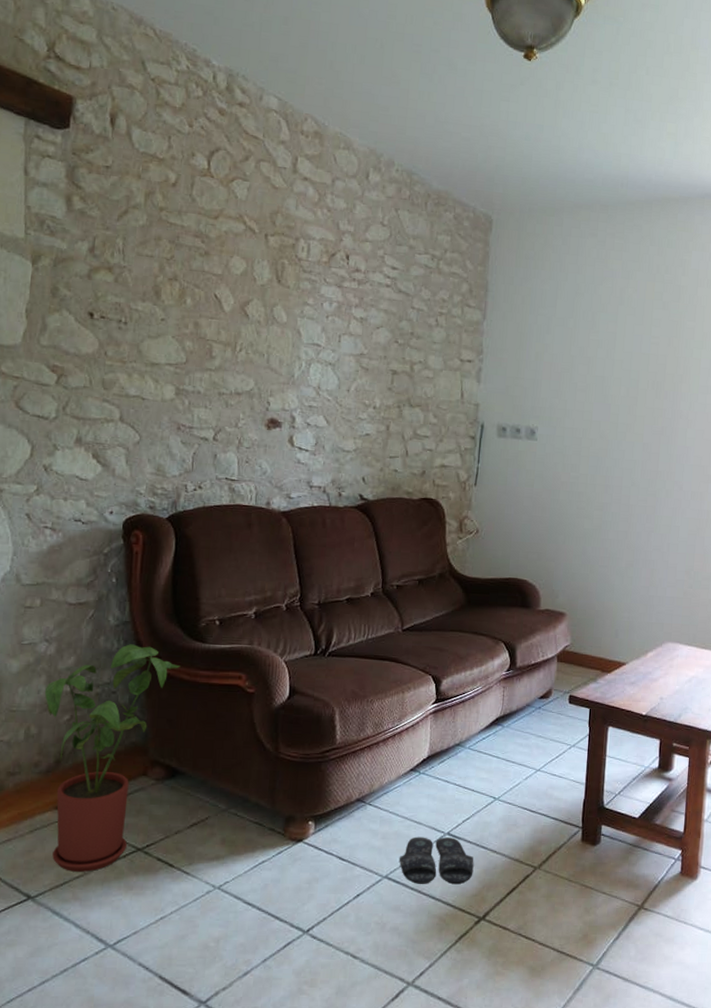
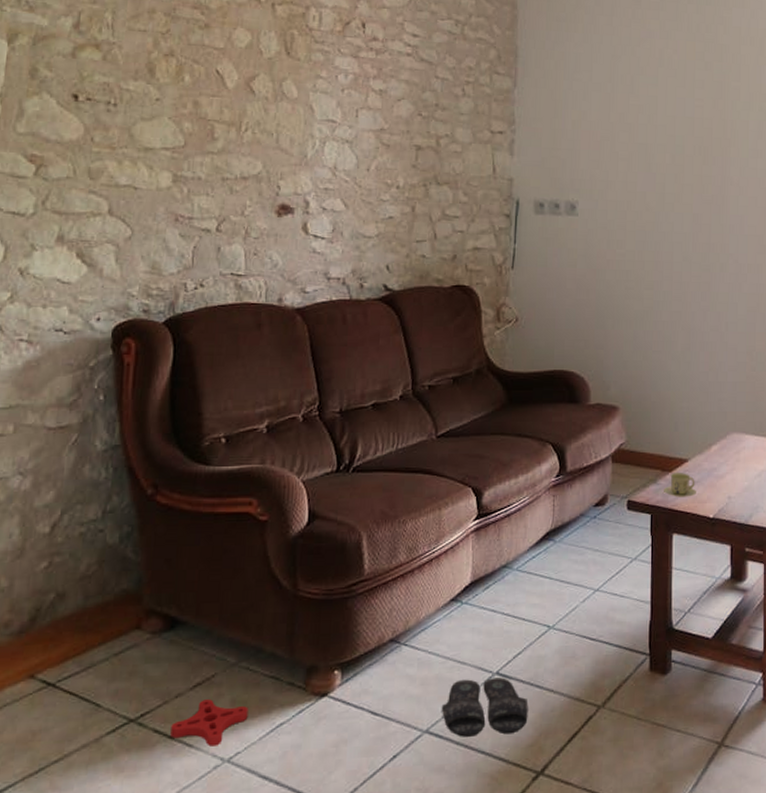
house plant: present [44,644,181,872] -> none [17,472,181,755]
dog toy: none [171,837,236,875] -> present [170,699,248,746]
cup and saucer: none [602,674,633,696] -> present [664,473,697,497]

